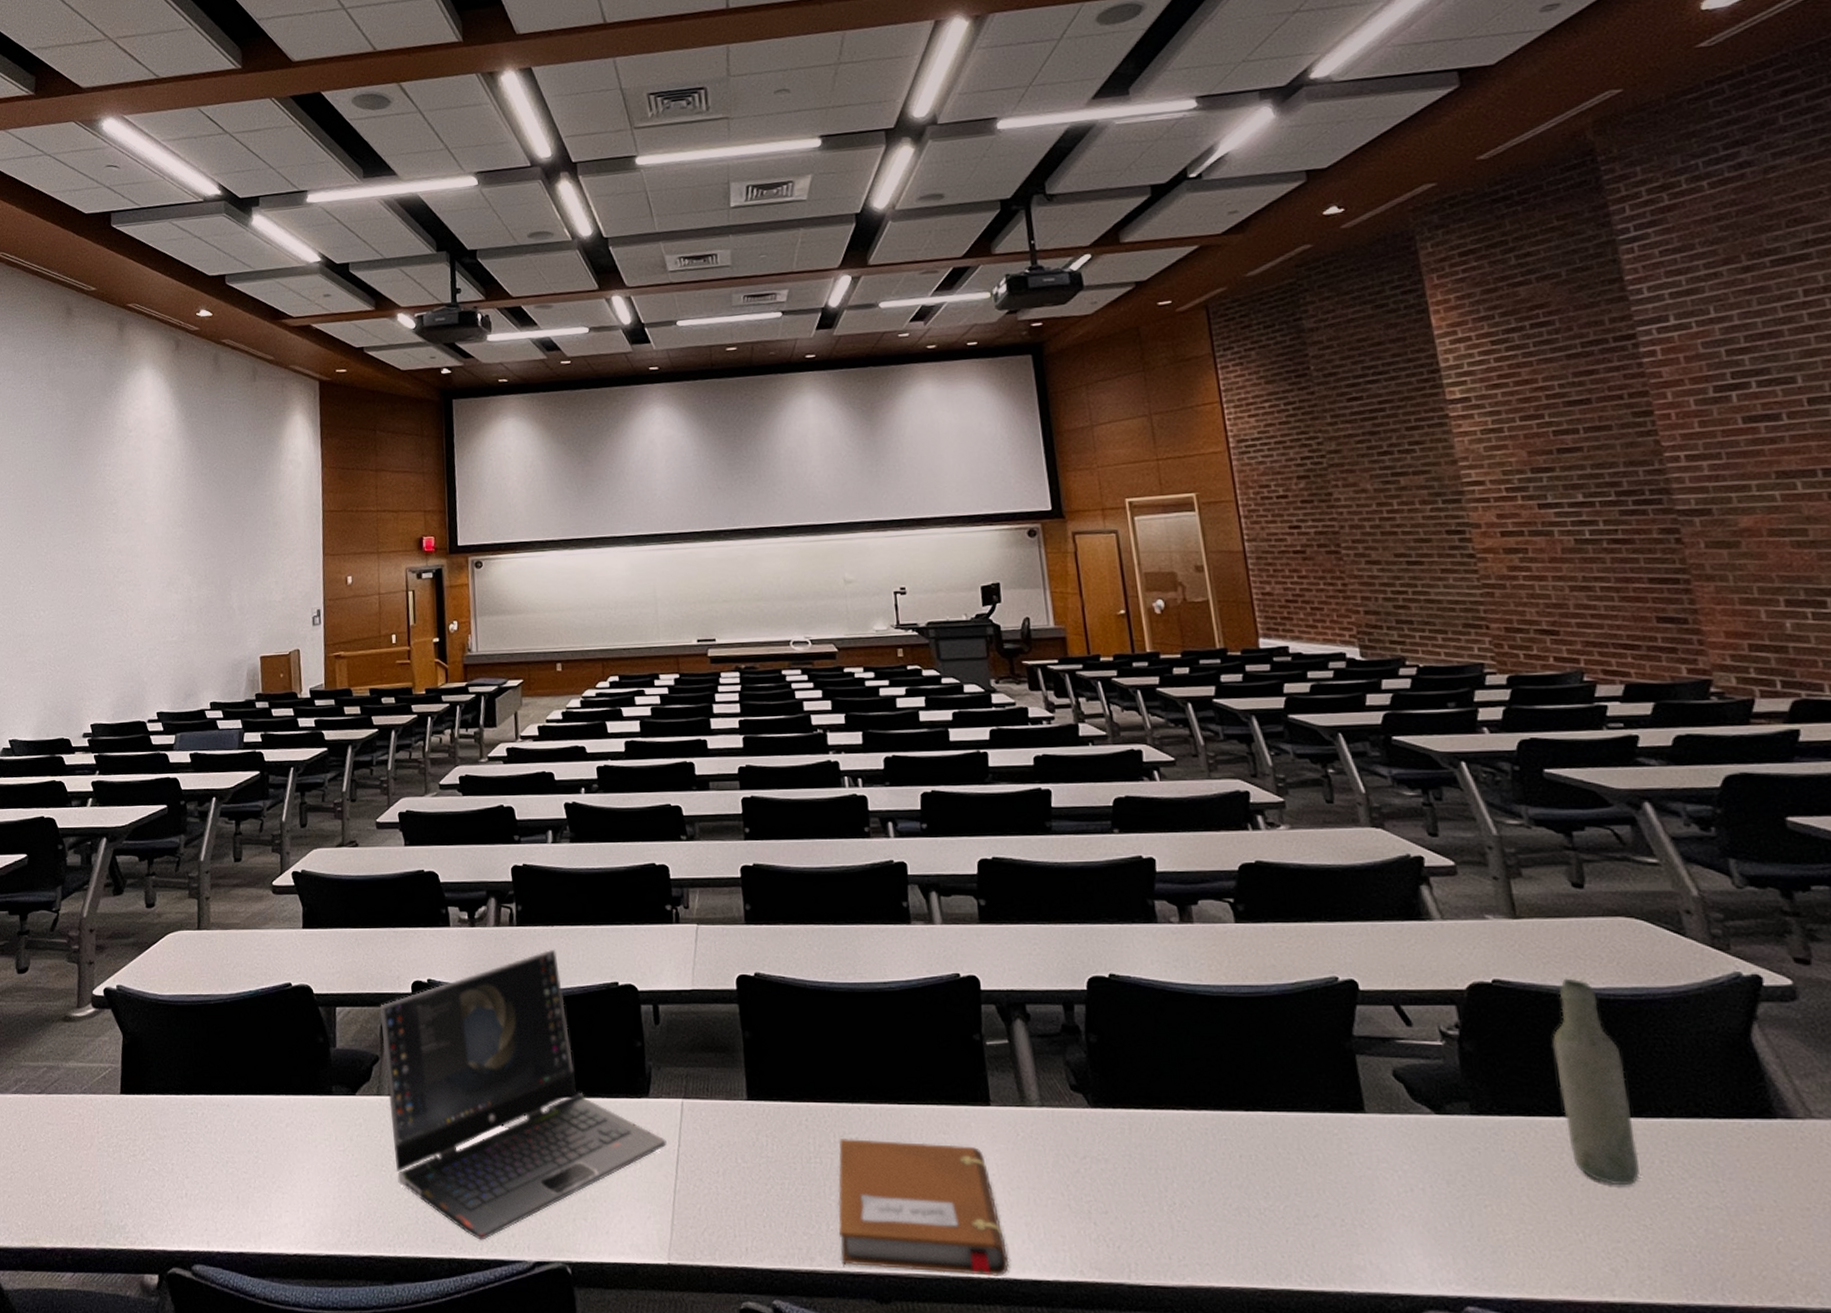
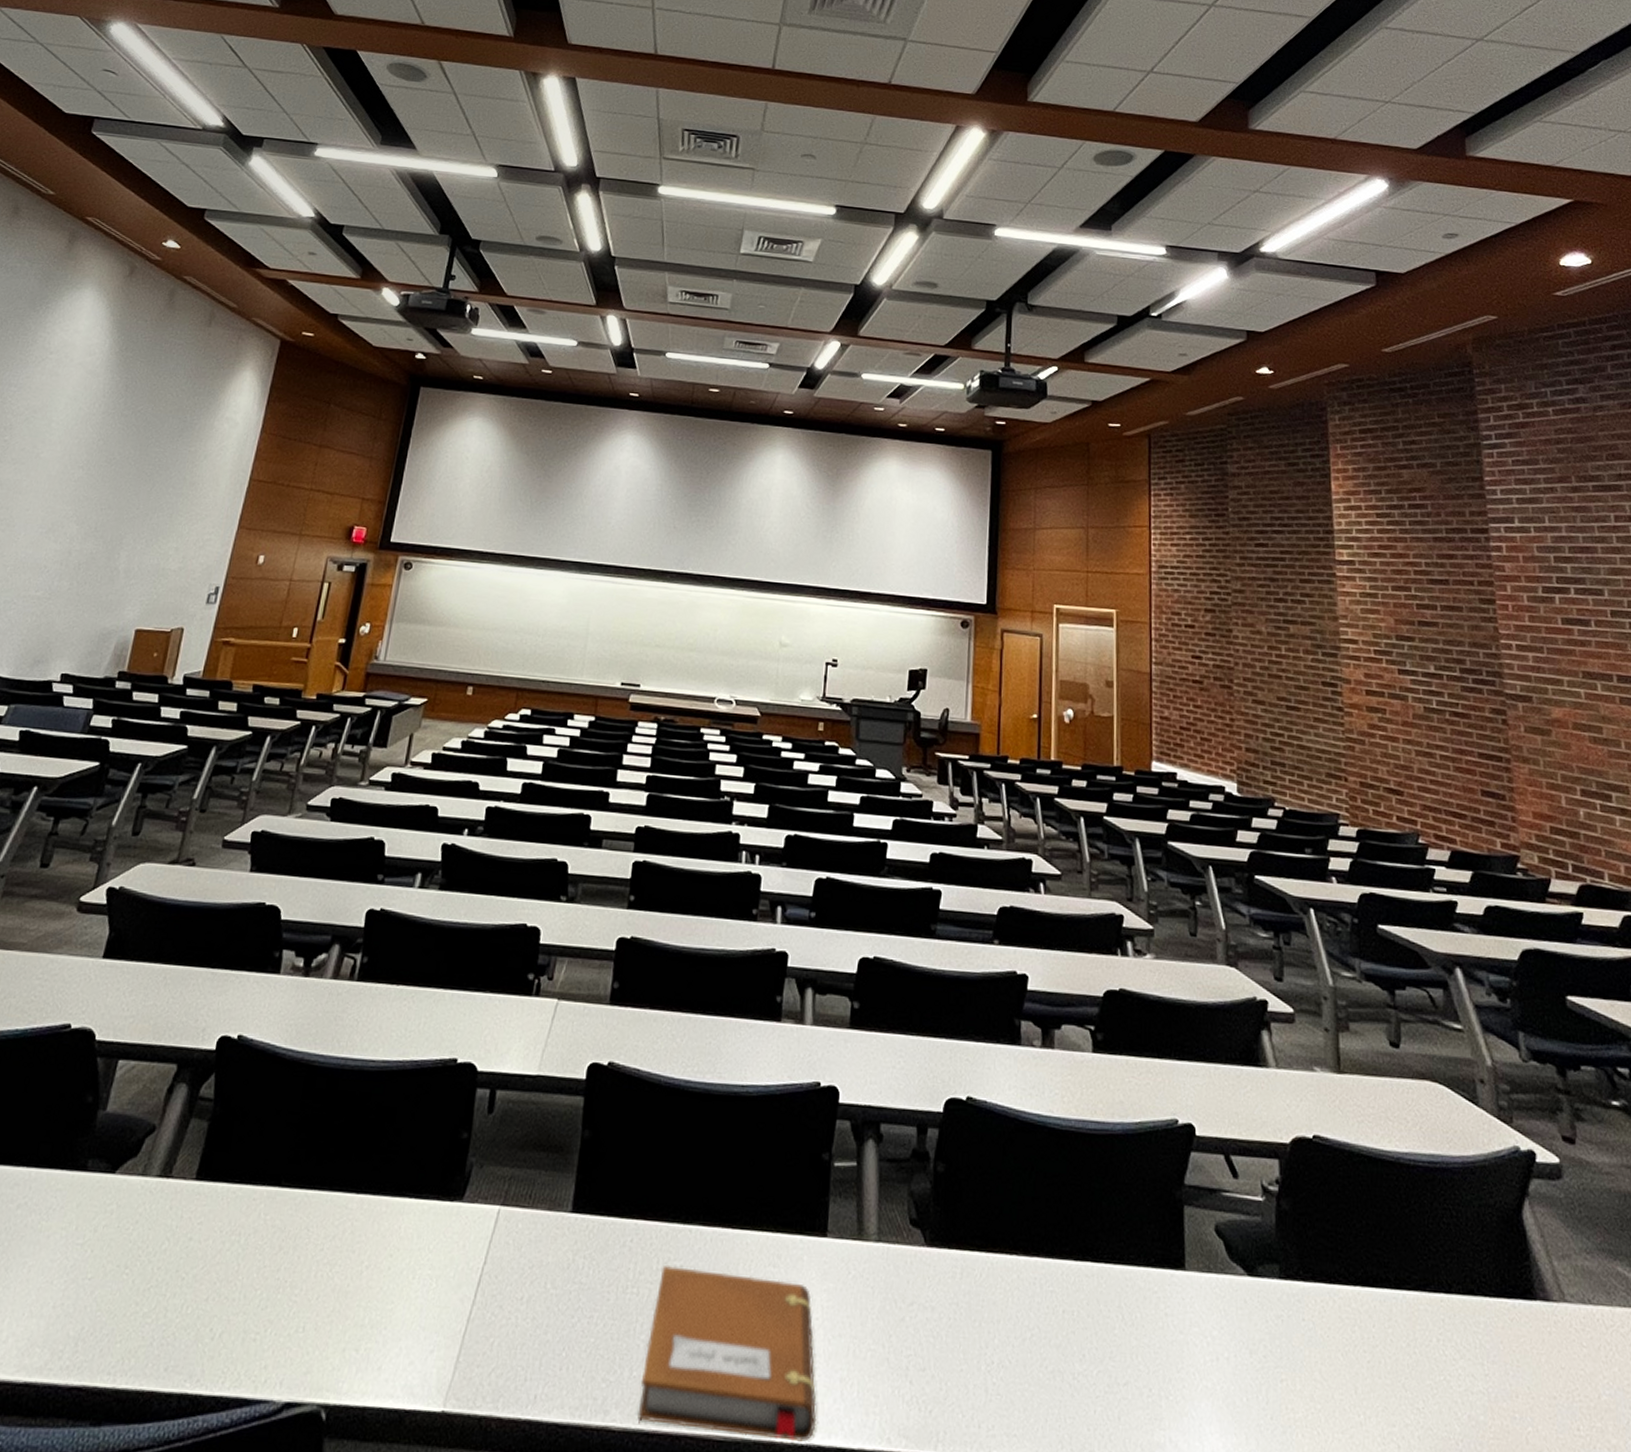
laptop computer: present [380,949,667,1240] -> none [140,1012,472,1372]
bottle: present [1552,978,1640,1186] -> none [1357,1139,1420,1365]

